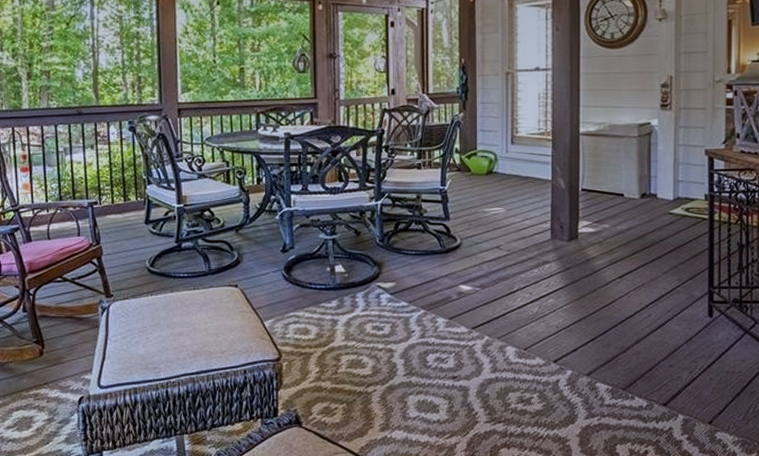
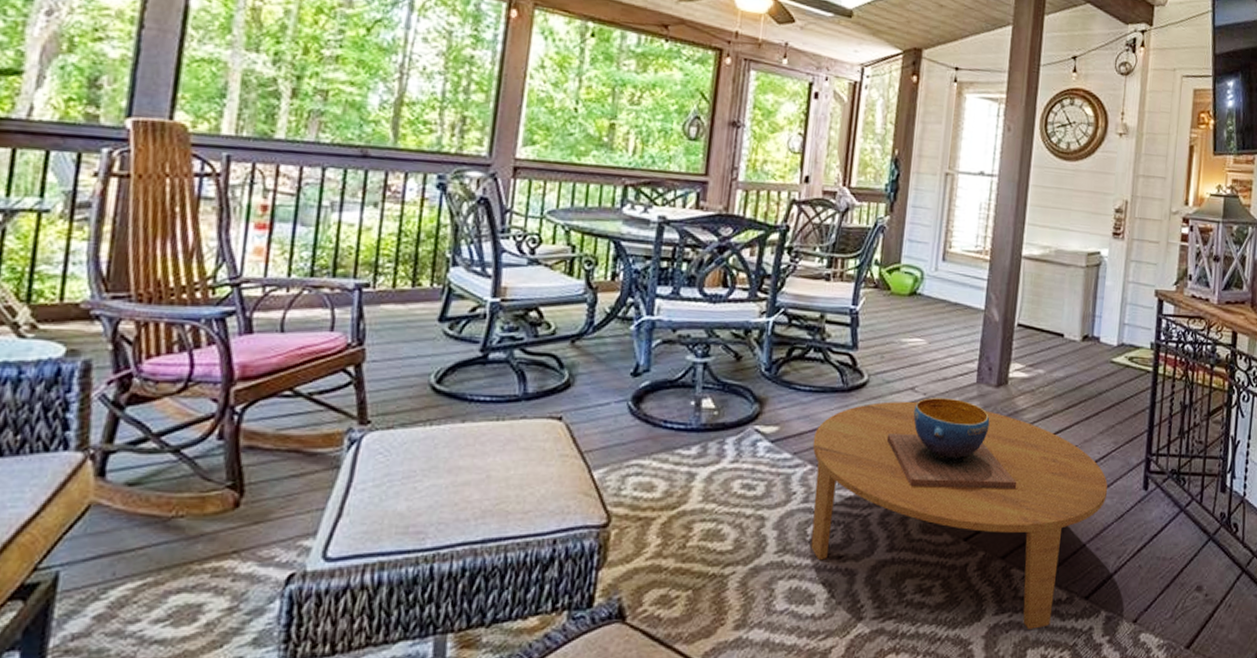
coffee table: none [423,257,675,429] -> present [810,401,1108,629]
decorative bowl: none [481,253,595,323] -> present [886,398,1017,490]

